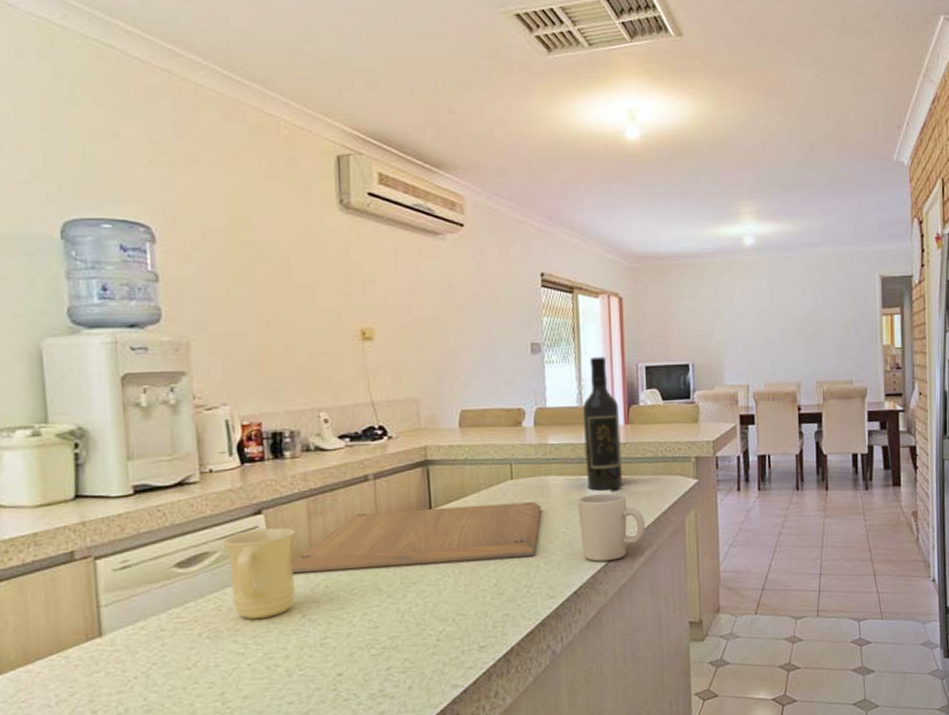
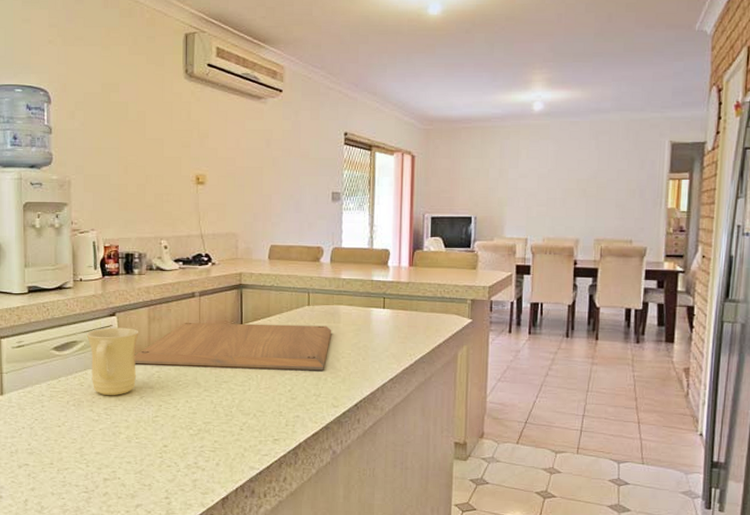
mug: present [578,492,645,562] -> none [363,323,421,382]
wine bottle: present [582,356,622,492] -> none [372,206,405,323]

